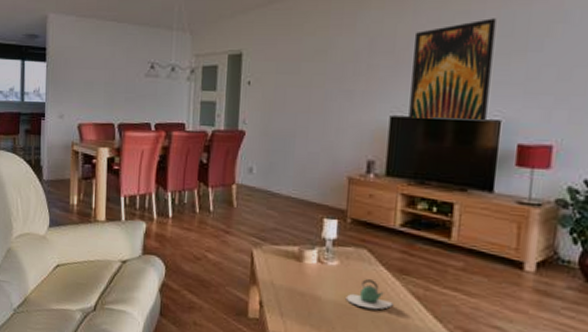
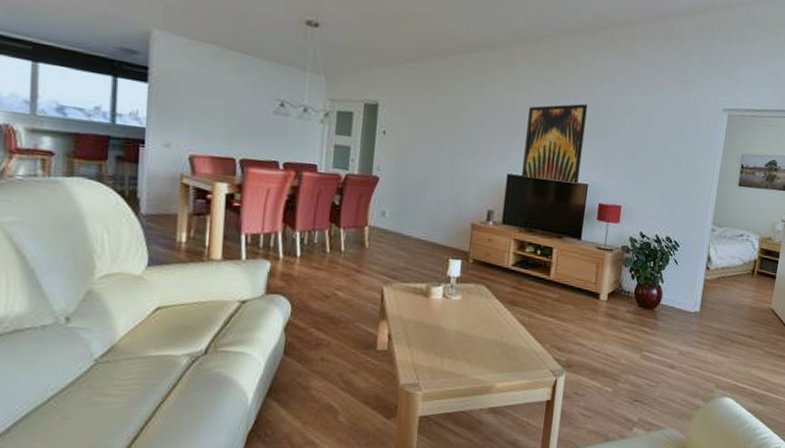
teapot: present [345,279,393,310] -> none [466,311,505,336]

